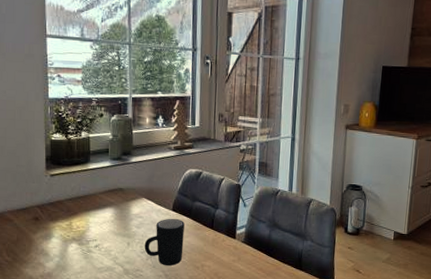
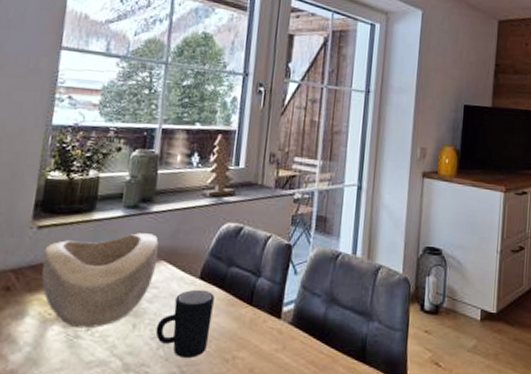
decorative bowl: none [58,178,140,246] -> present [41,233,159,329]

